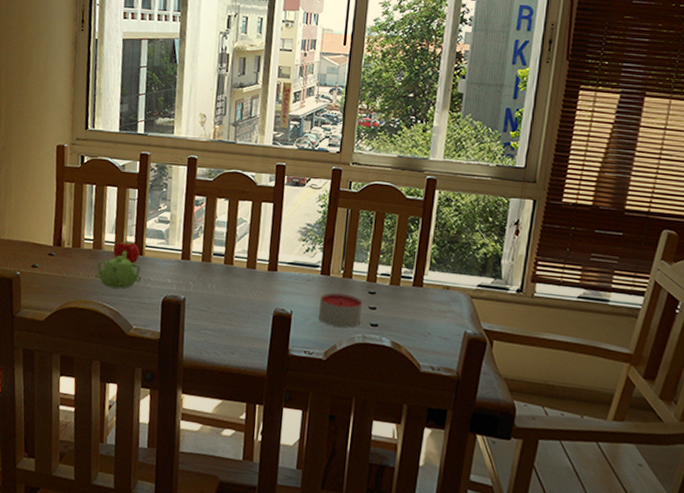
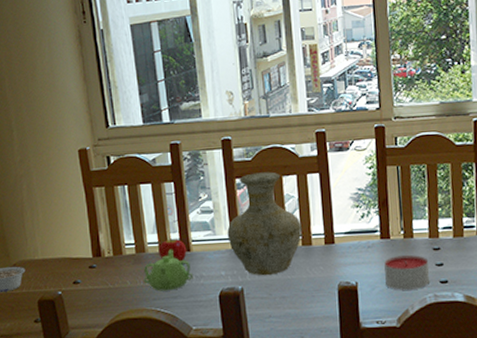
vase: none [178,193,249,291] -> present [227,172,302,276]

